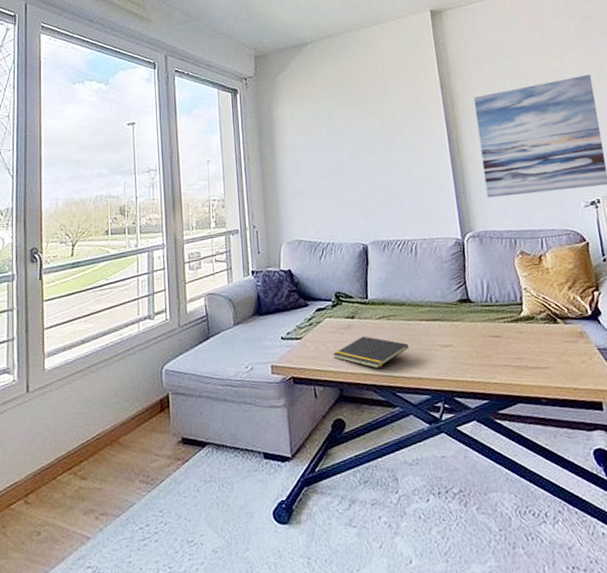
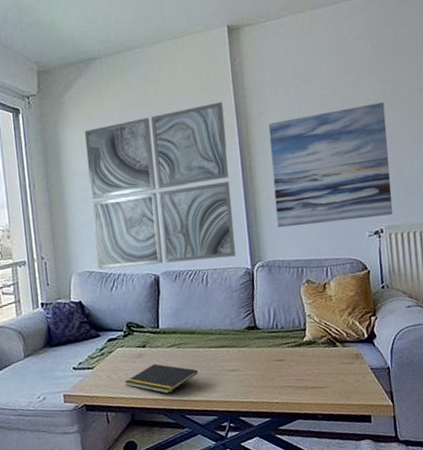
wall art: none [296,78,446,239] -> present [84,101,237,270]

